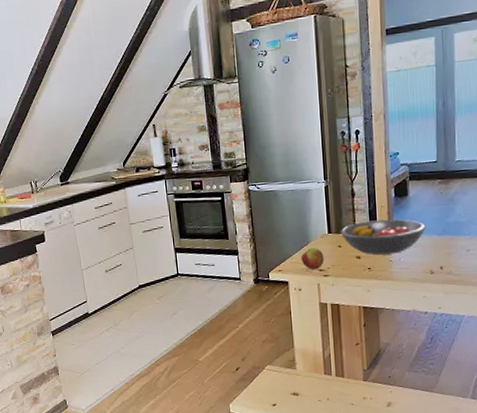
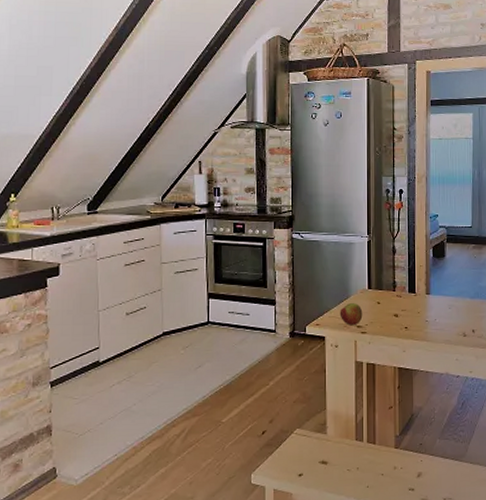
fruit bowl: present [340,219,426,255] -> none [380,279,460,315]

